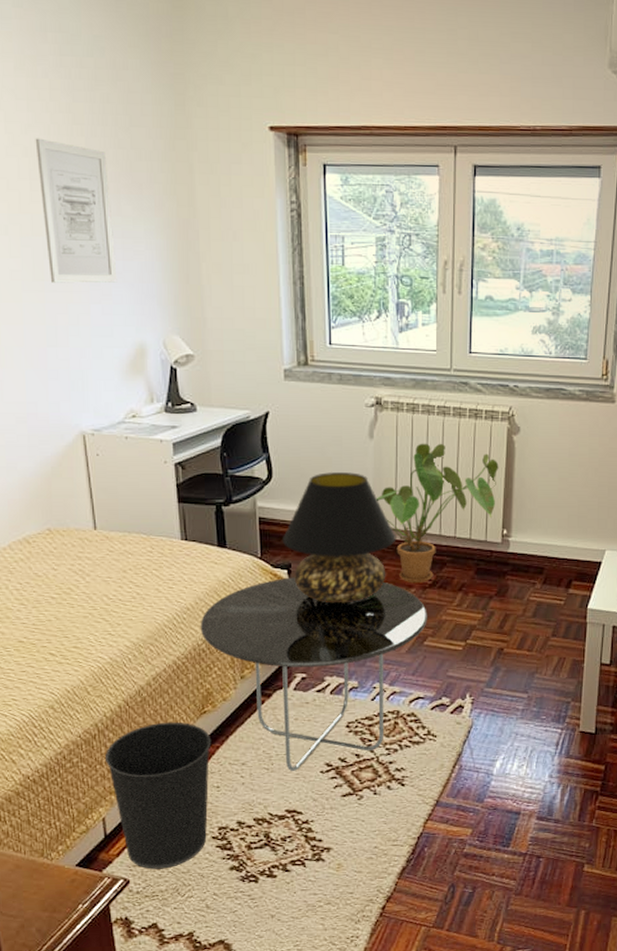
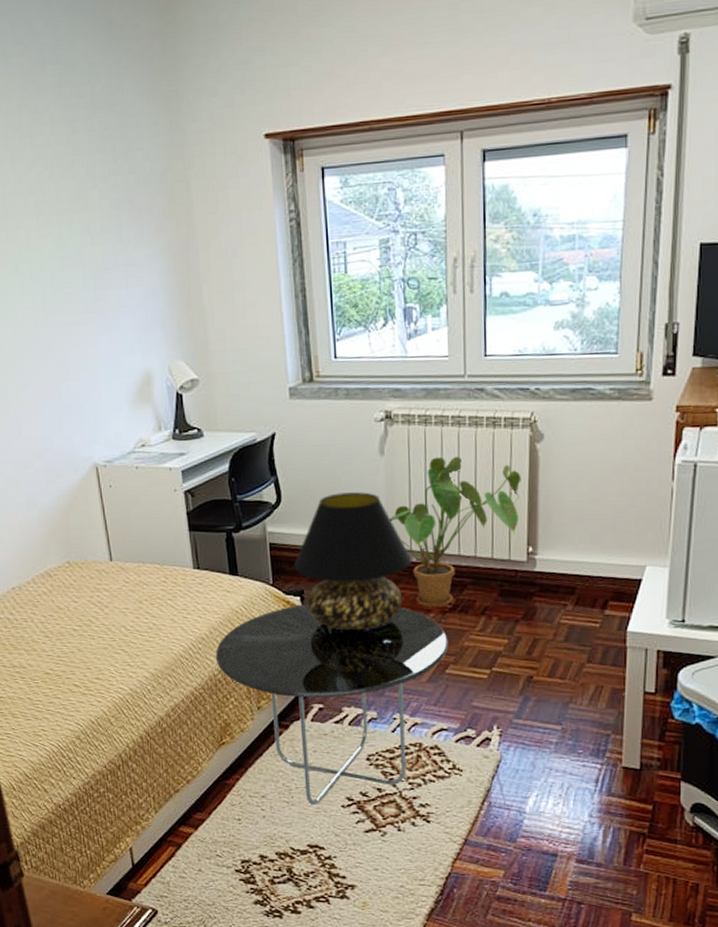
wall art: present [35,138,117,283] -> none [39,173,122,317]
wastebasket: present [104,721,212,870] -> none [129,753,231,901]

